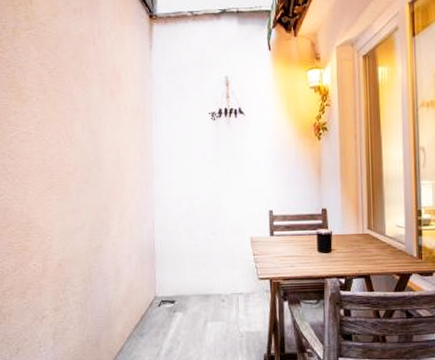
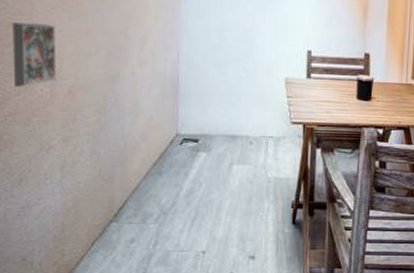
decorative tile: none [9,206,48,265] -> present [12,22,57,88]

